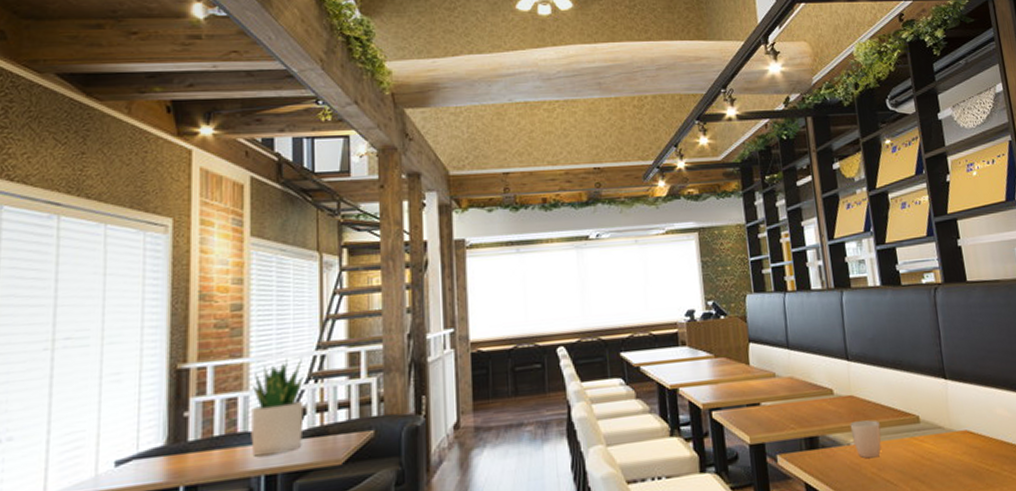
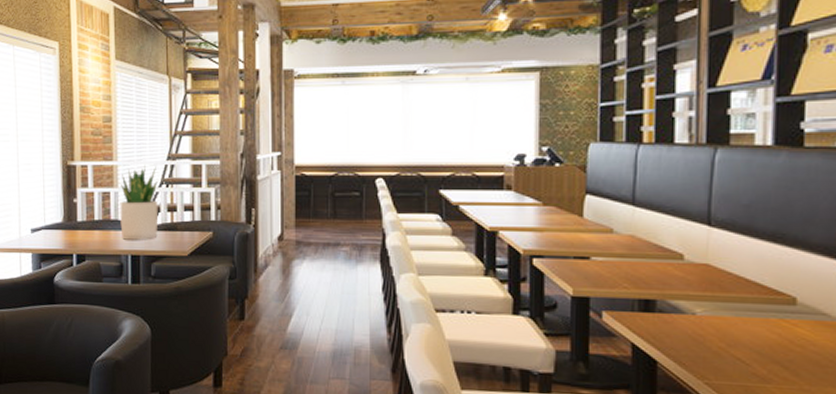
cup: present [850,420,882,459] -> none [699,292,740,333]

